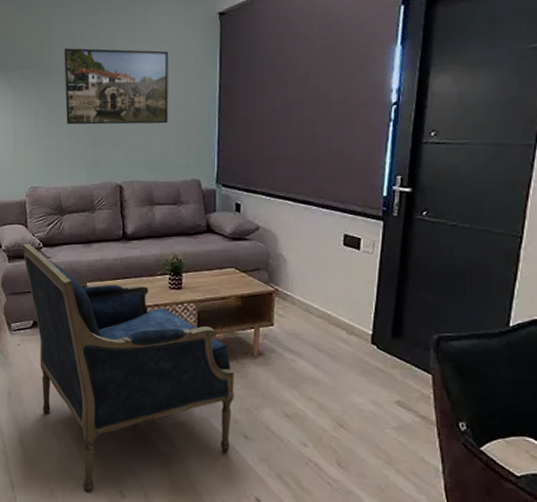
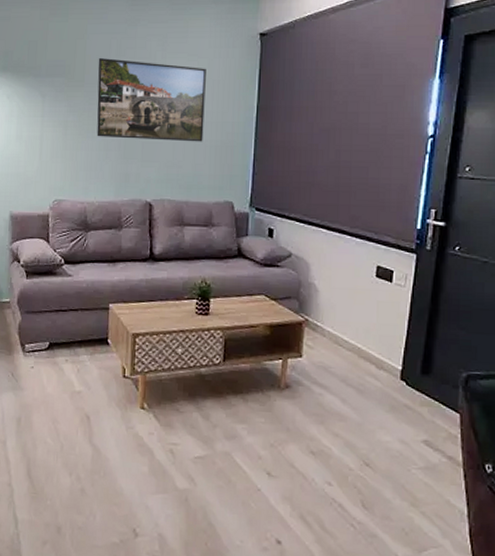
armchair: present [22,243,234,493] -> none [42,258,259,531]

